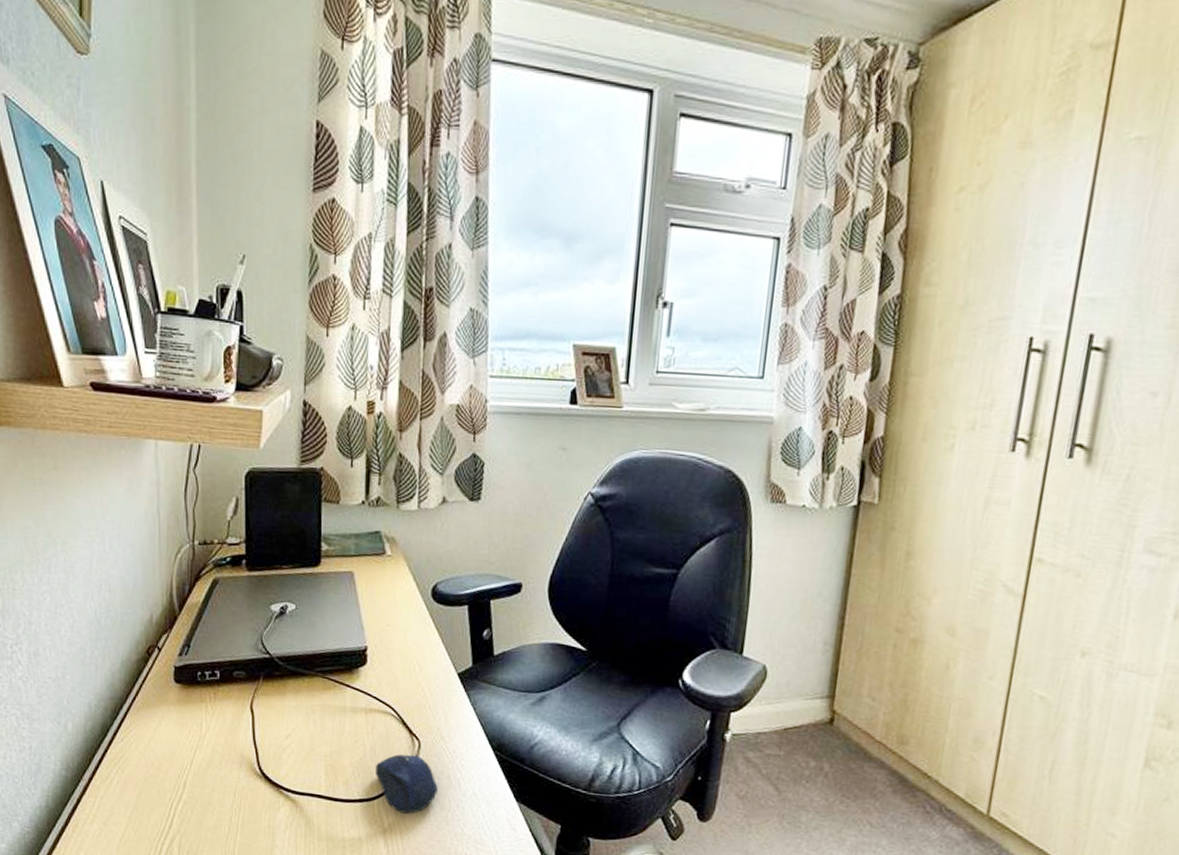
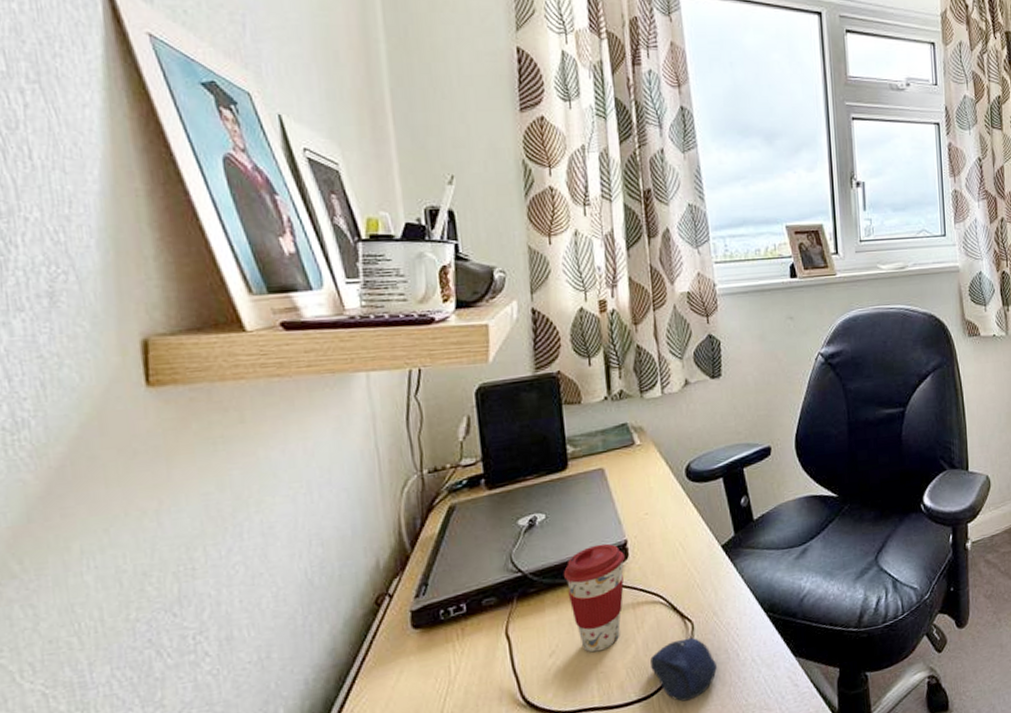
coffee cup: none [305,644,365,745] -> present [563,543,626,653]

